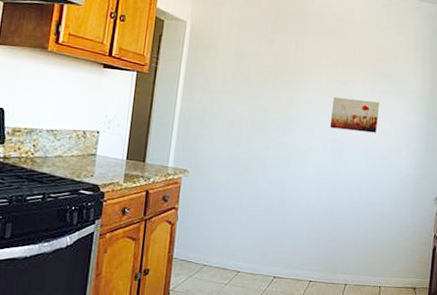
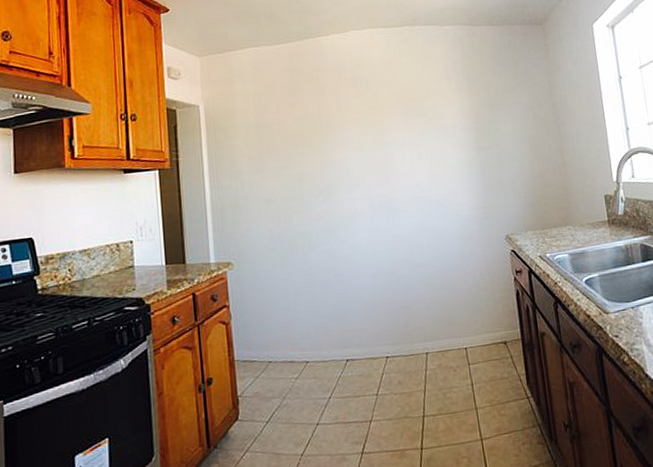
wall art: present [329,96,380,133] -> none [370,145,425,184]

